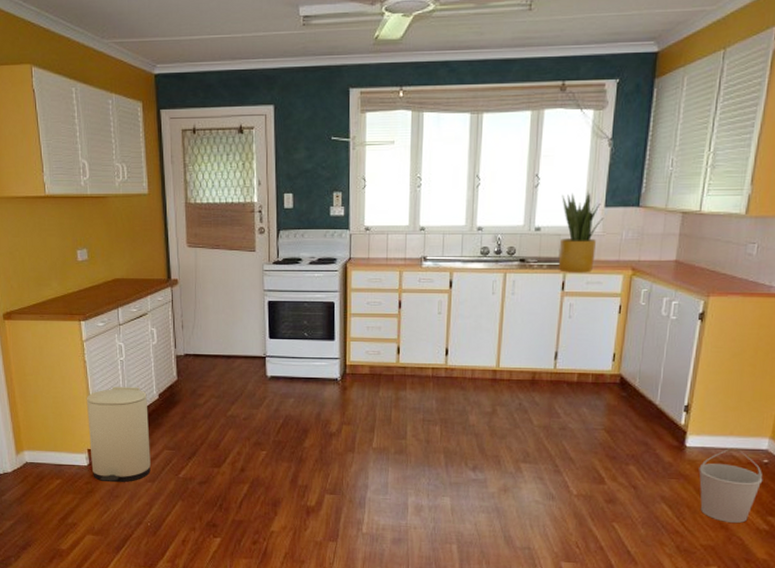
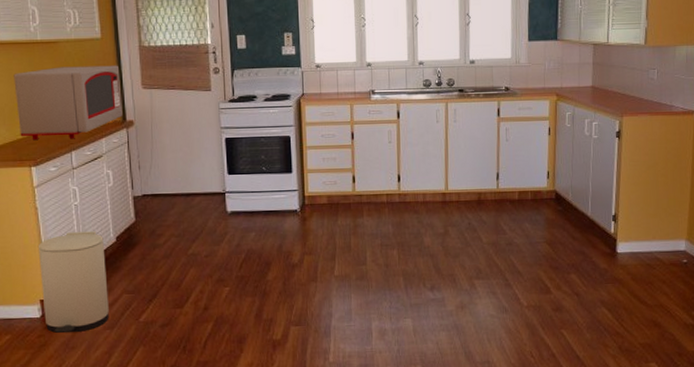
microwave: none [65,222,168,296] -> present [14,65,123,141]
planter: present [558,190,604,273] -> none [491,26,529,100]
bucket: present [699,449,763,523] -> none [630,252,685,320]

